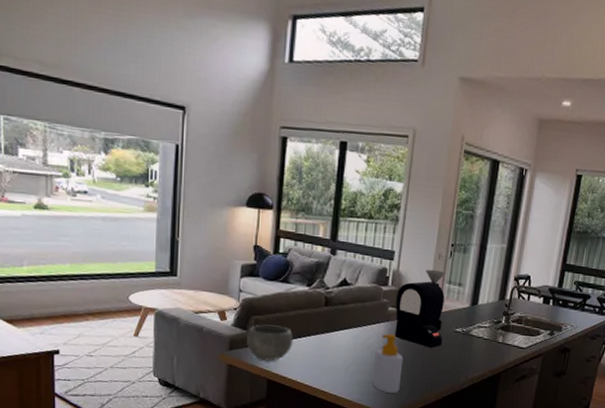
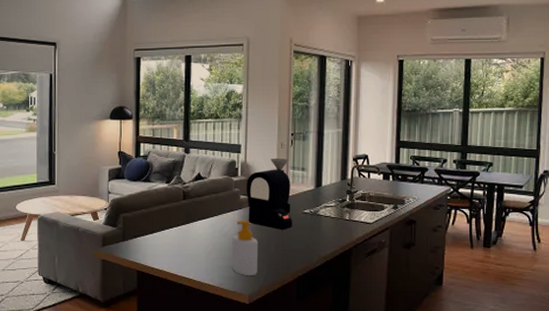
bowl: present [246,324,294,362] -> none [116,221,158,255]

